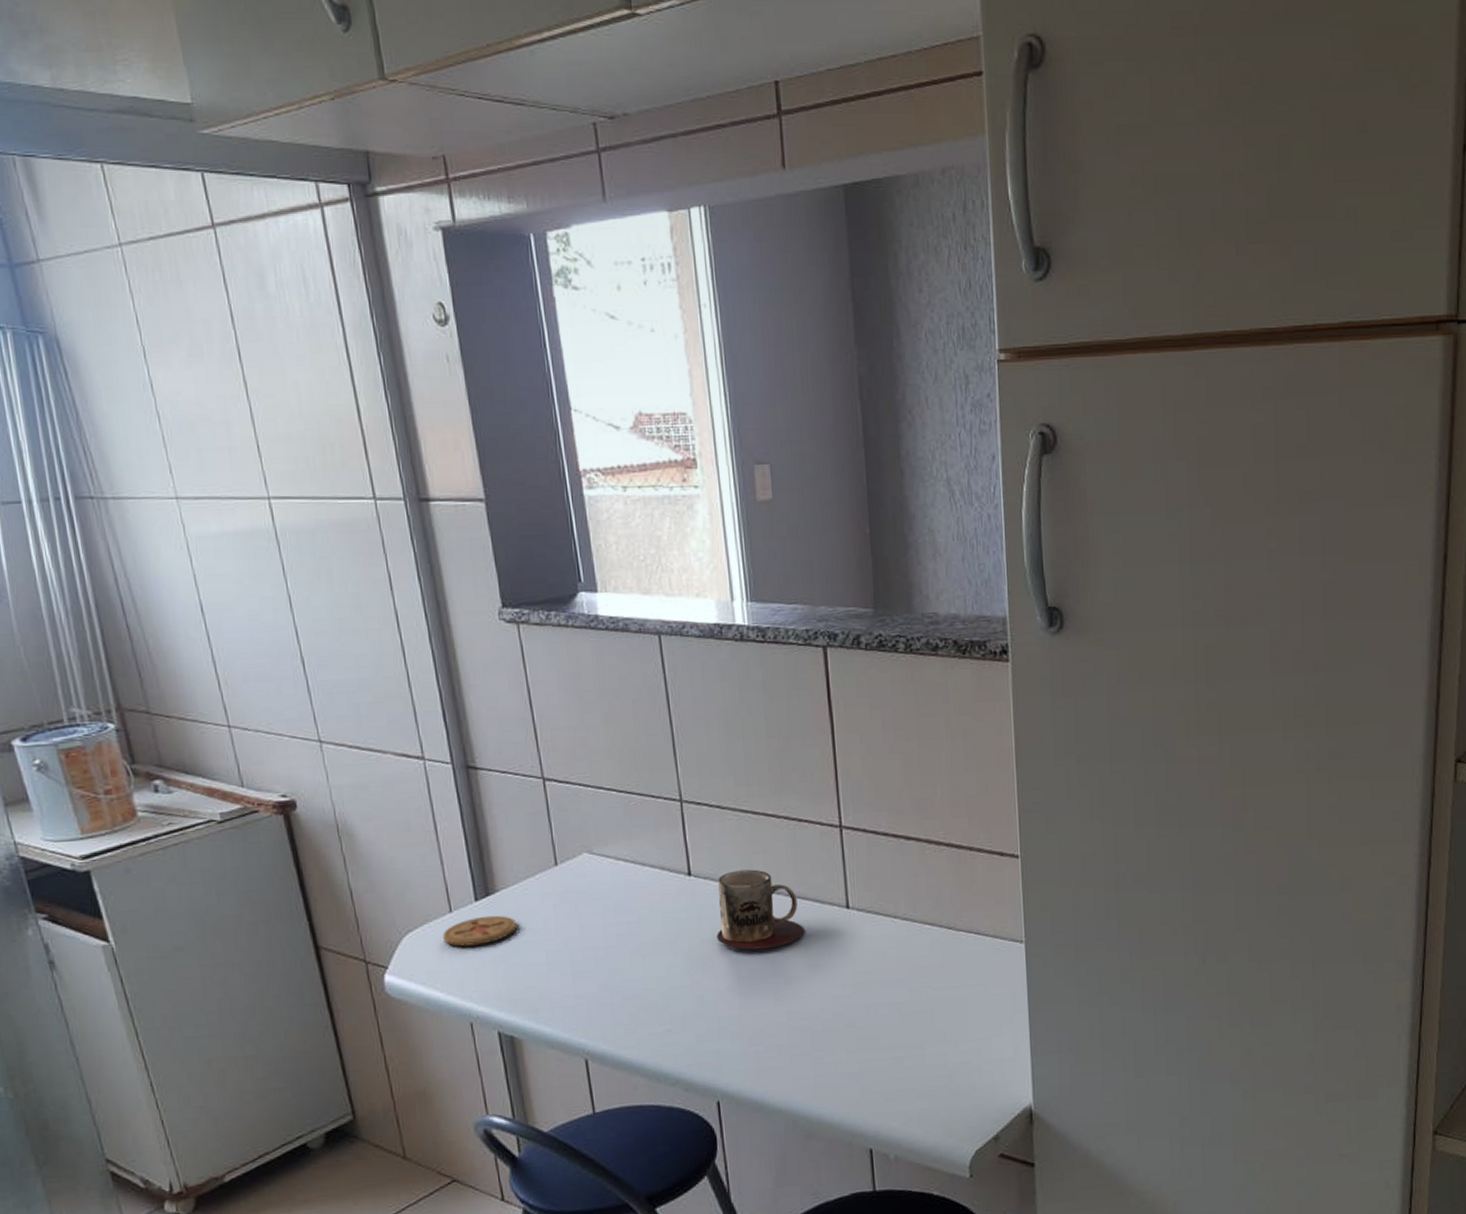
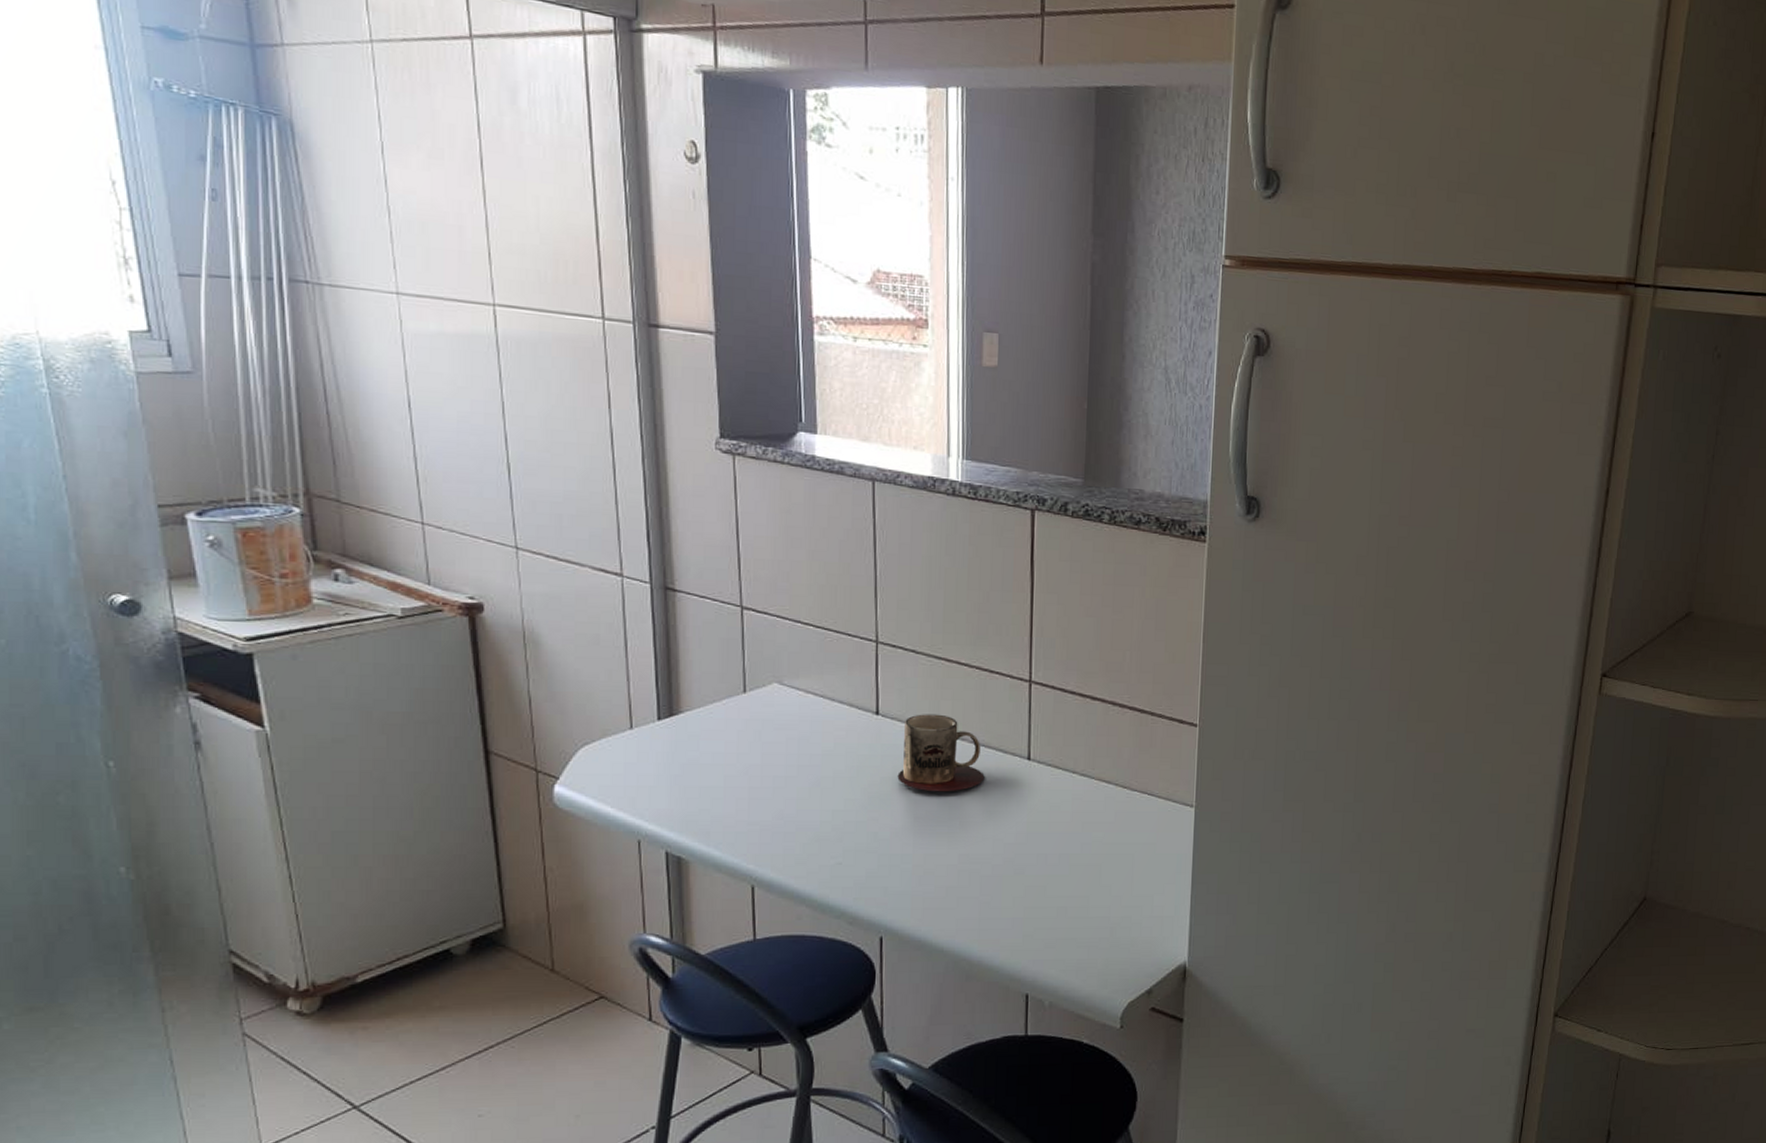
coaster: present [442,915,518,947] -> none [619,735,698,764]

